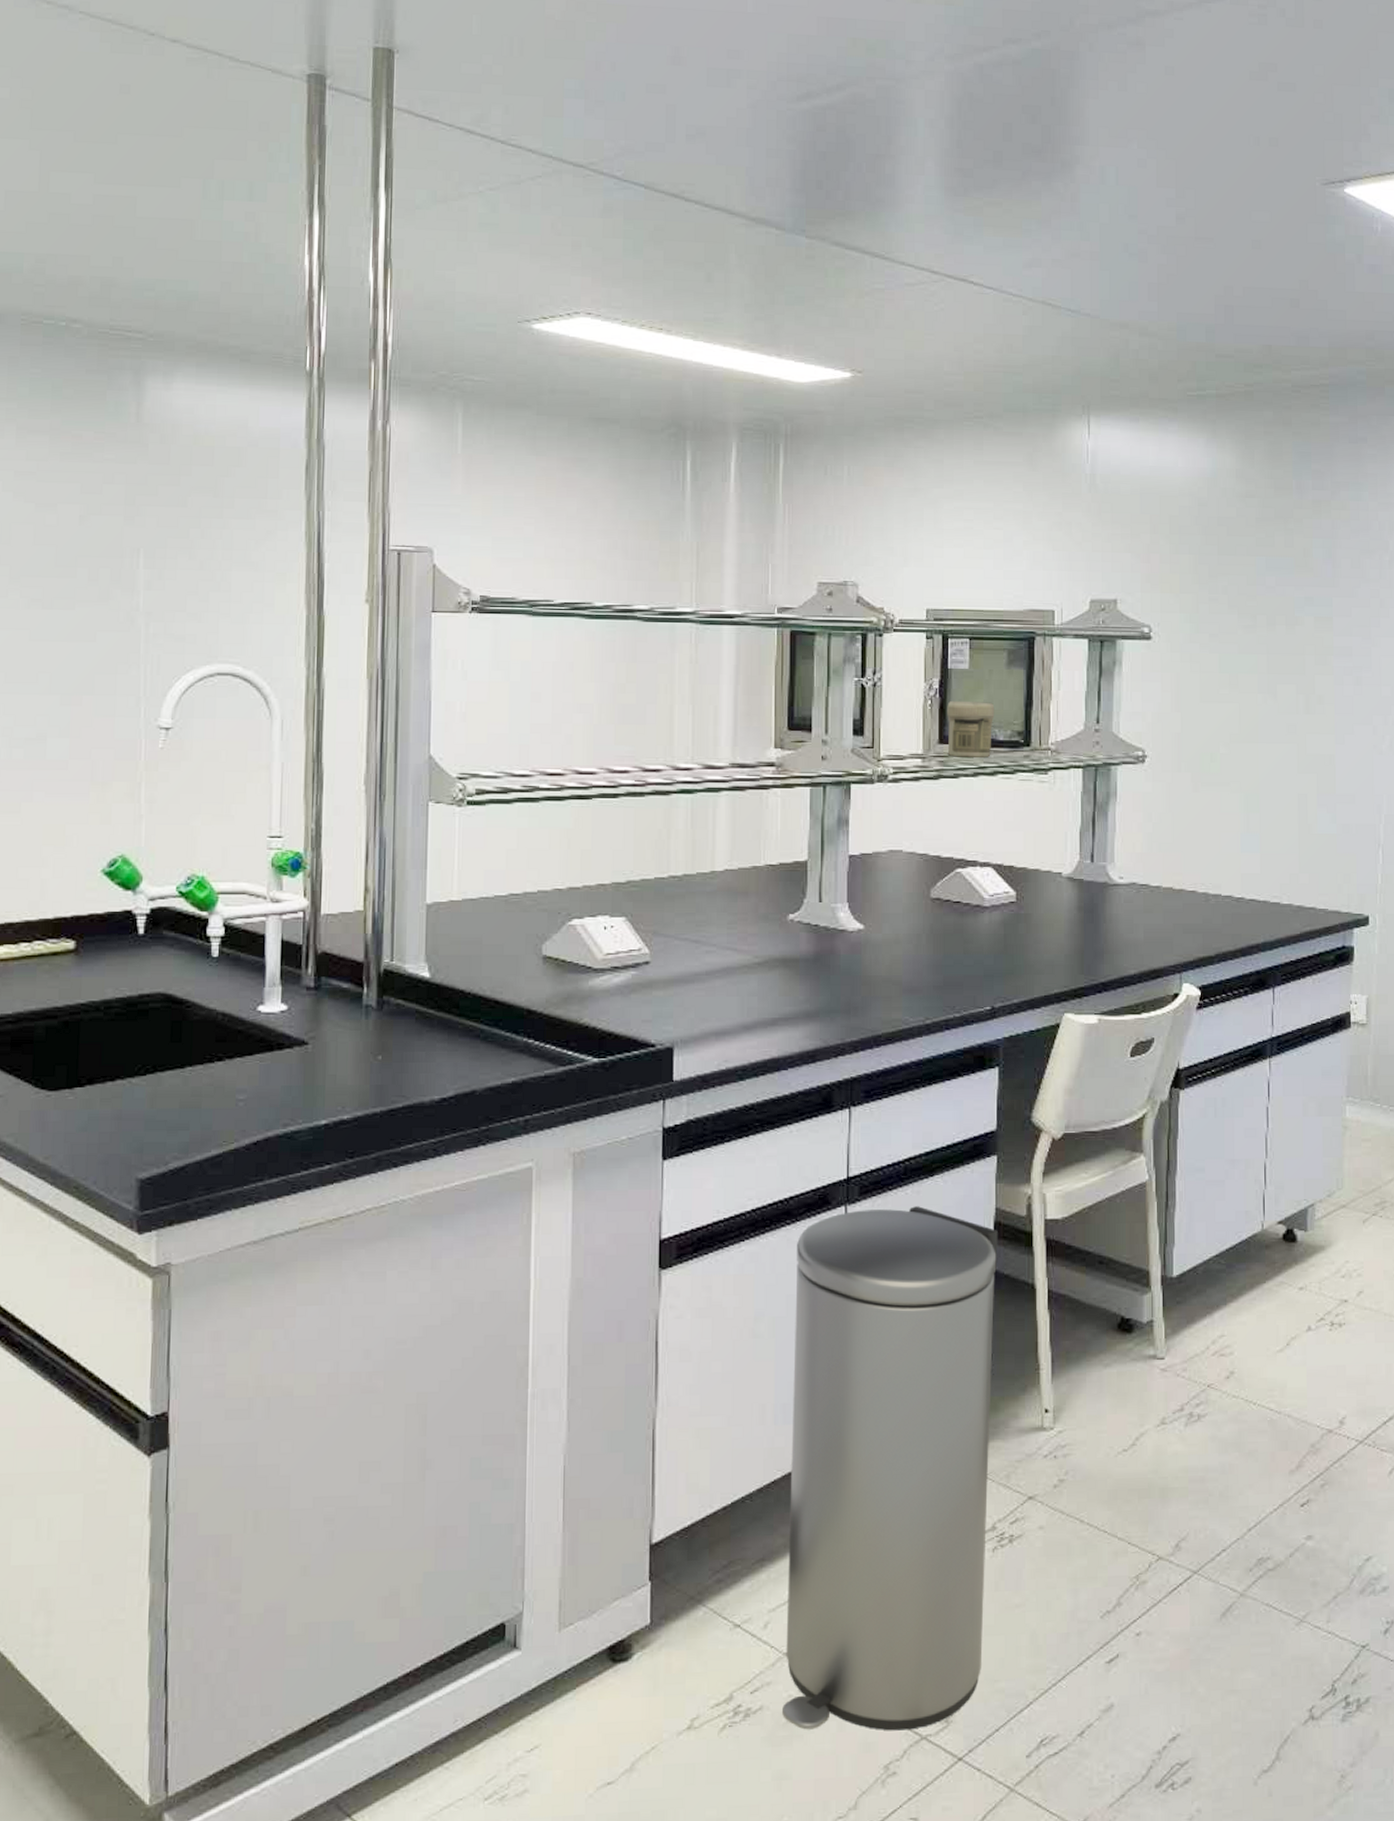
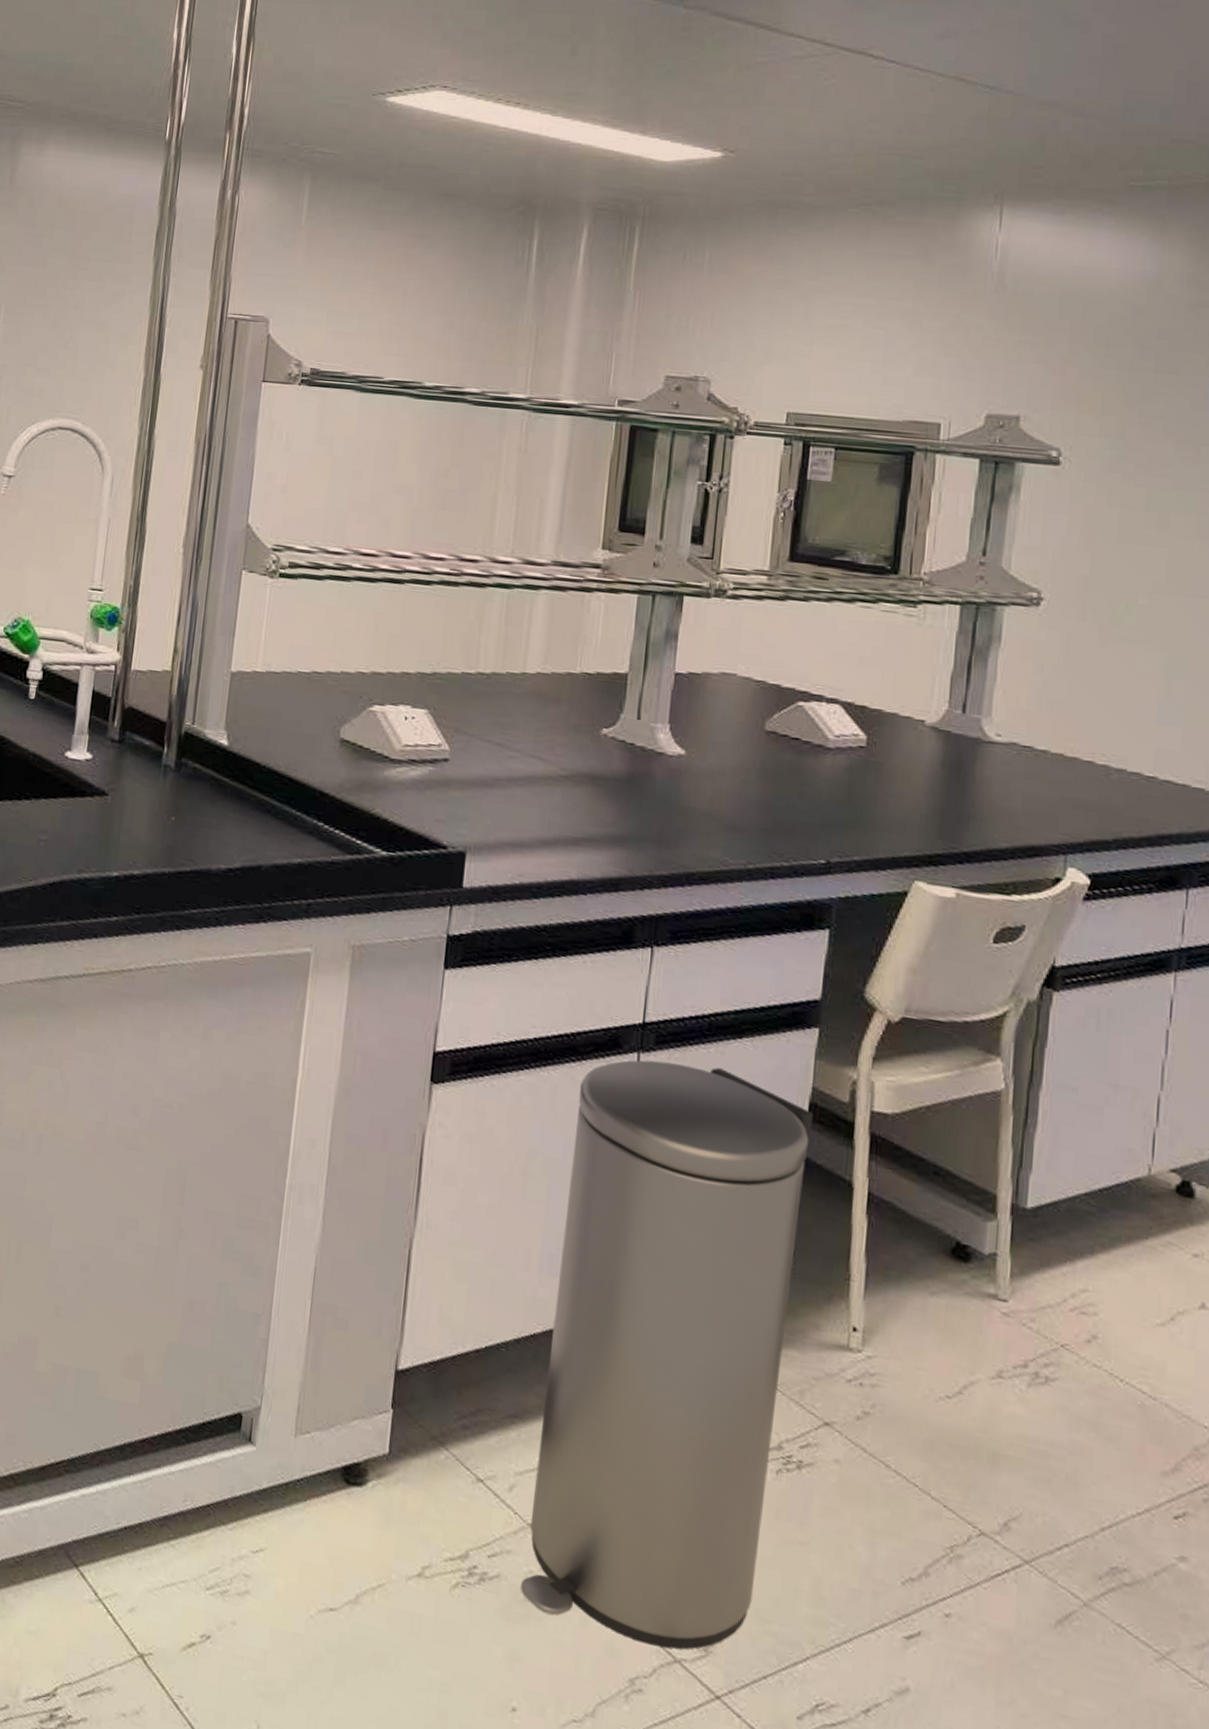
jar: present [947,700,995,758] -> none [799,514,859,582]

